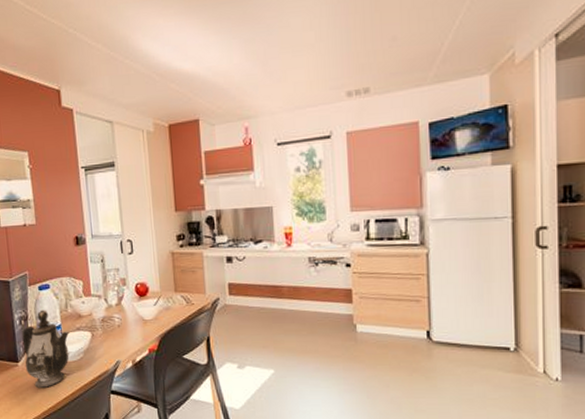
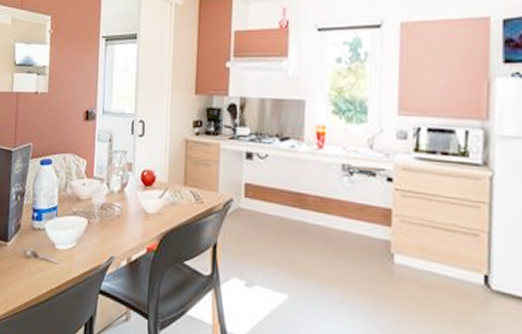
teapot: present [22,310,70,388] -> none [14,186,65,276]

